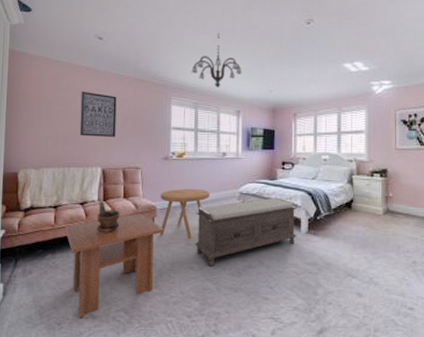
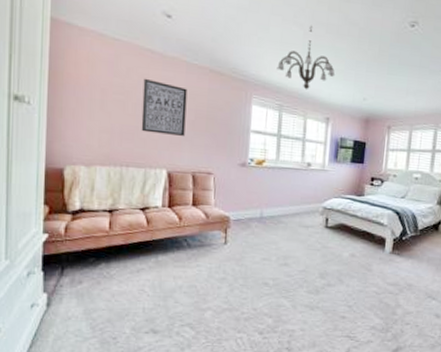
coffee table: present [65,213,164,319] -> none [122,223,237,333]
potted plant: present [96,200,120,233] -> none [160,206,188,244]
side table: present [160,188,210,239] -> none [233,199,291,254]
bench: present [195,197,298,267] -> none [271,214,384,283]

